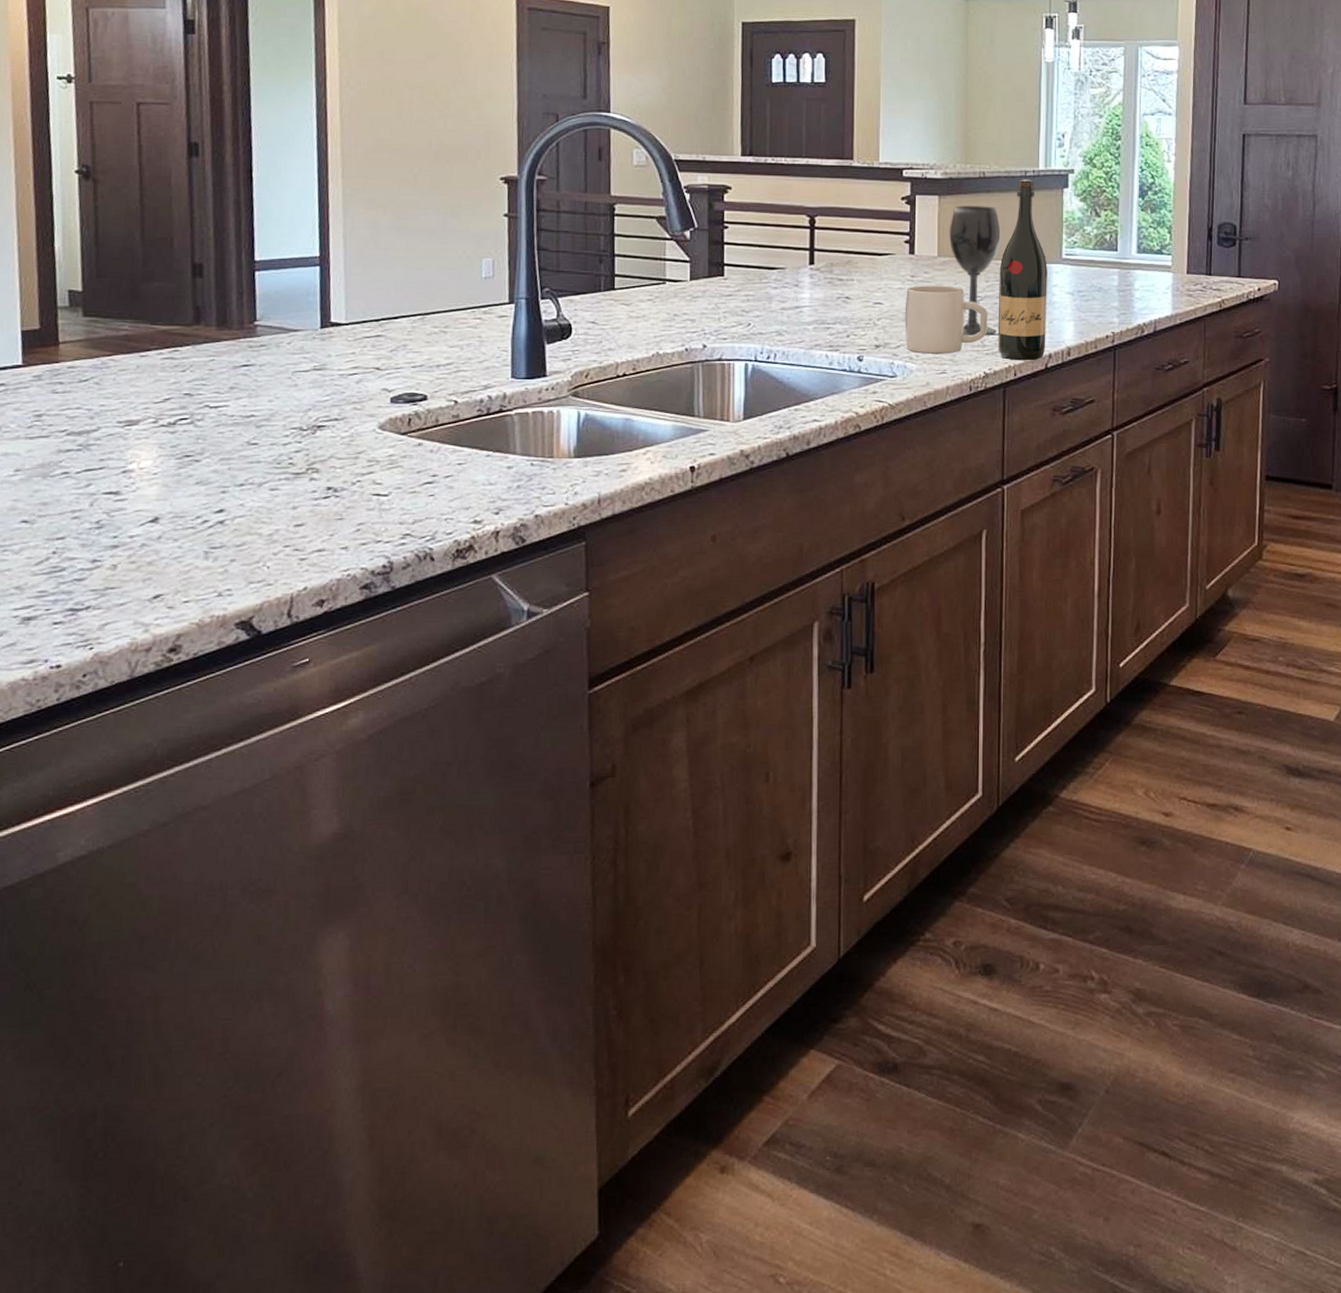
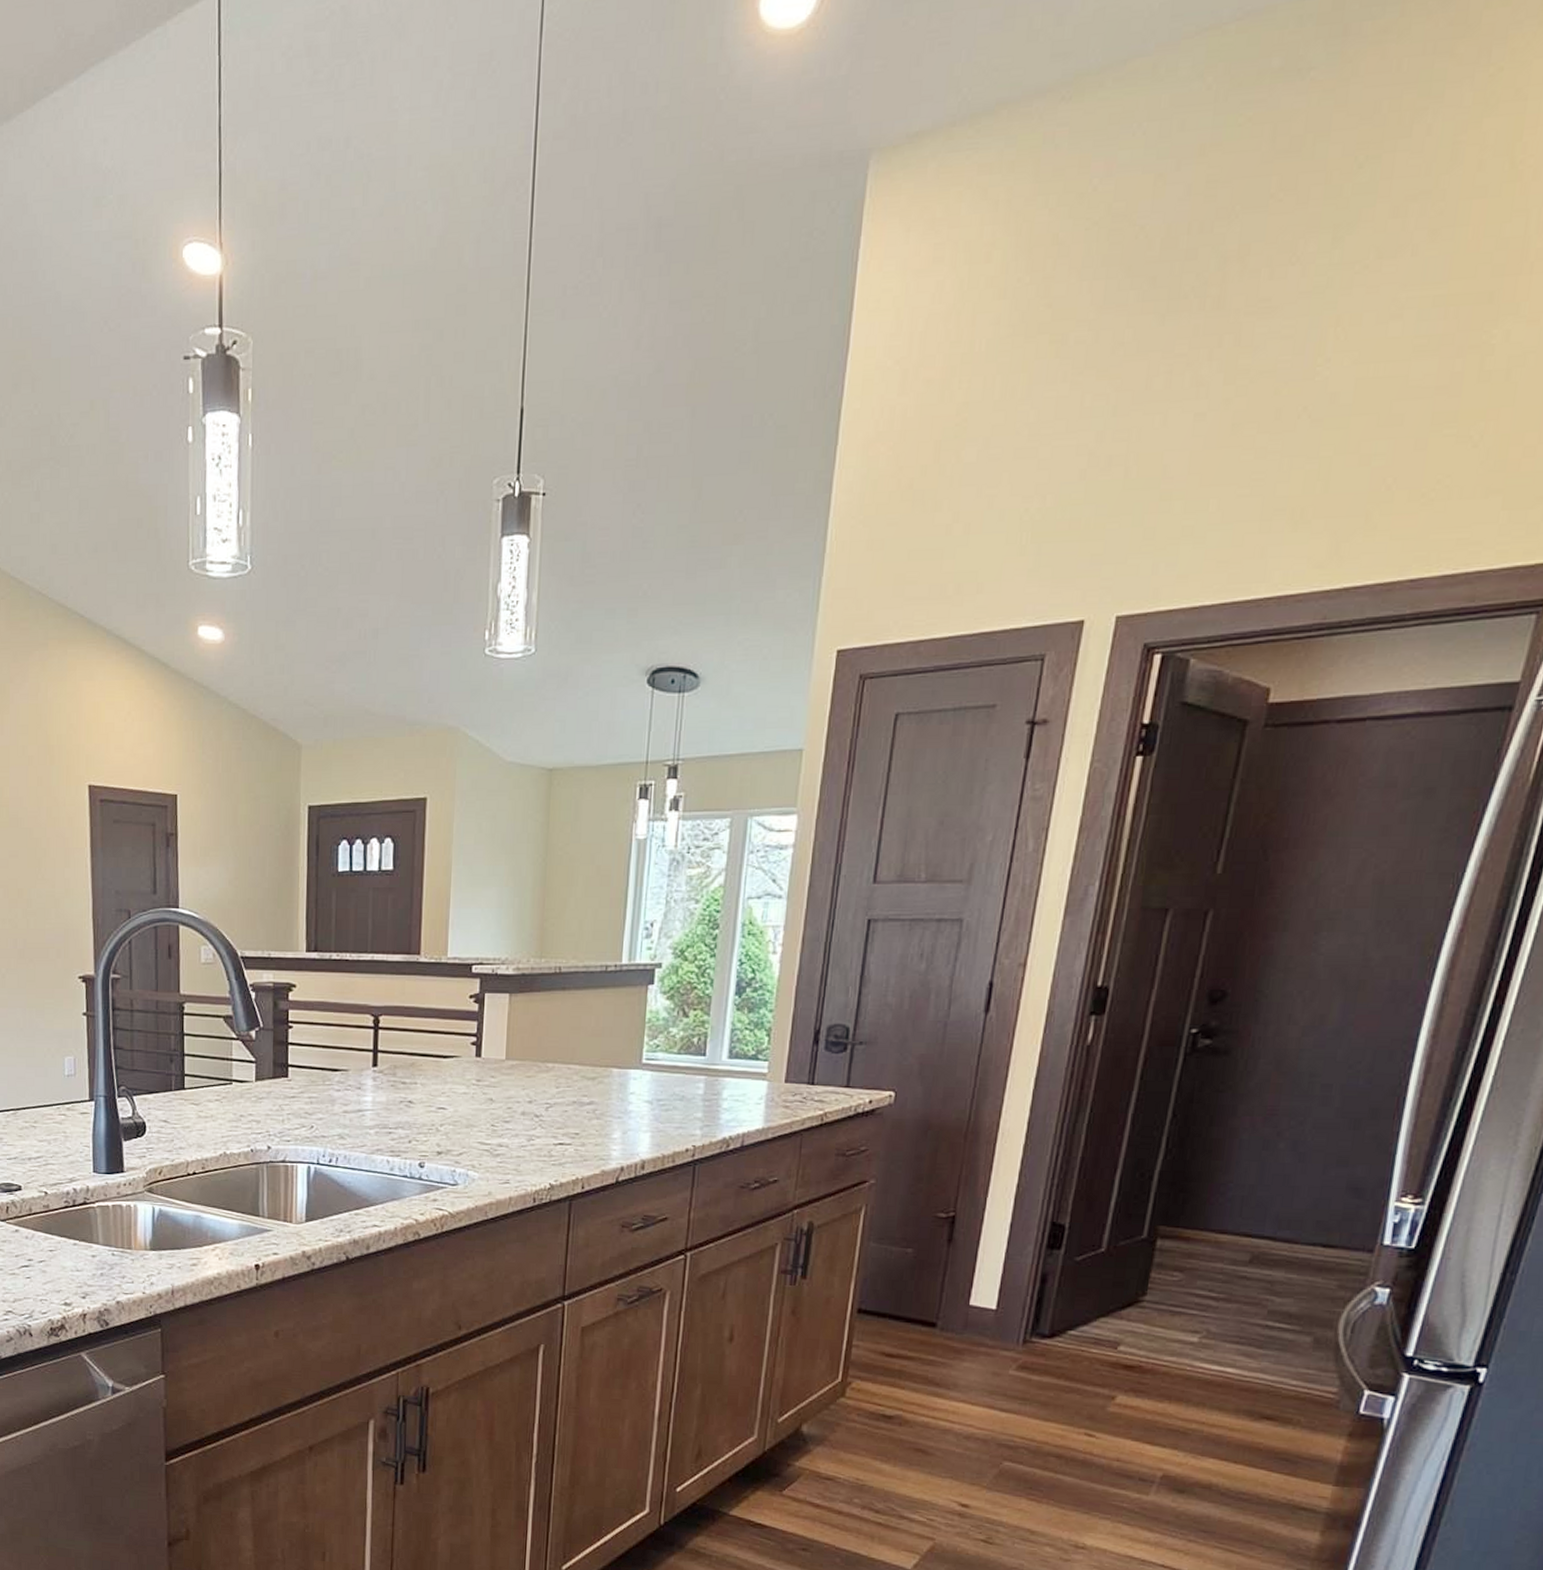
mug: present [904,285,988,354] -> none [468,1090,557,1163]
wine glass: present [948,206,1001,335] -> none [518,1004,576,1145]
wine bottle: present [997,179,1047,361] -> none [565,975,625,1174]

